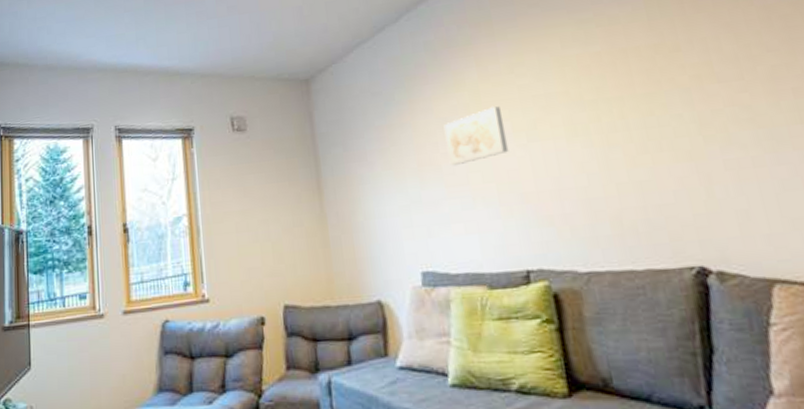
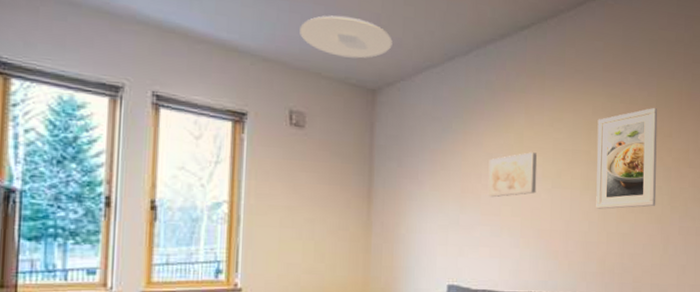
ceiling light: none [229,16,318,56] -> present [300,15,393,59]
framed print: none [570,21,680,157] -> present [596,107,658,209]

